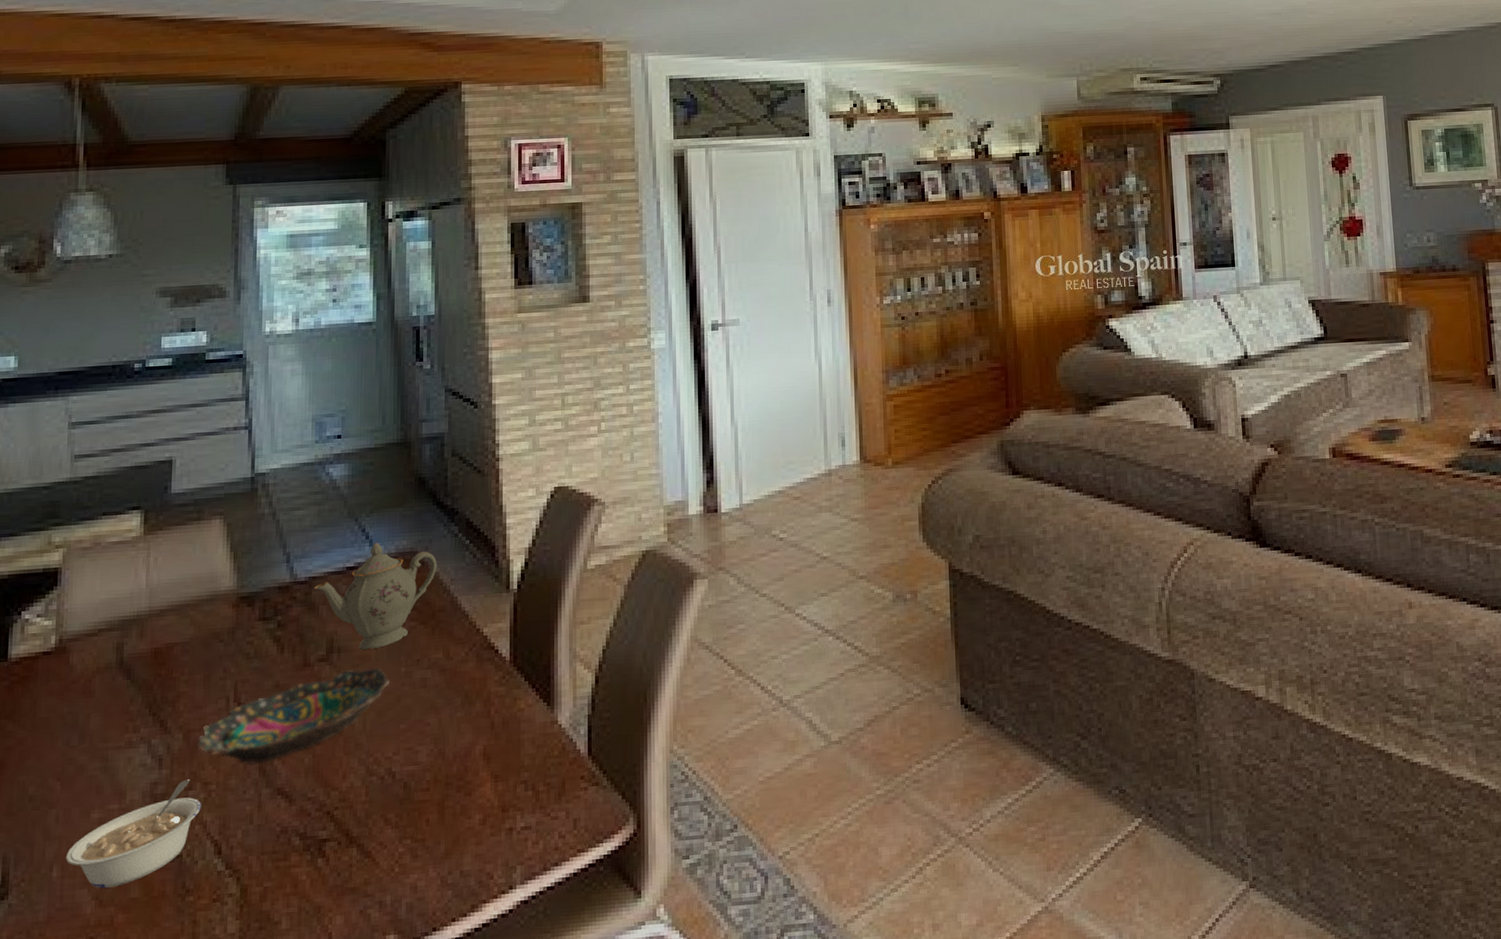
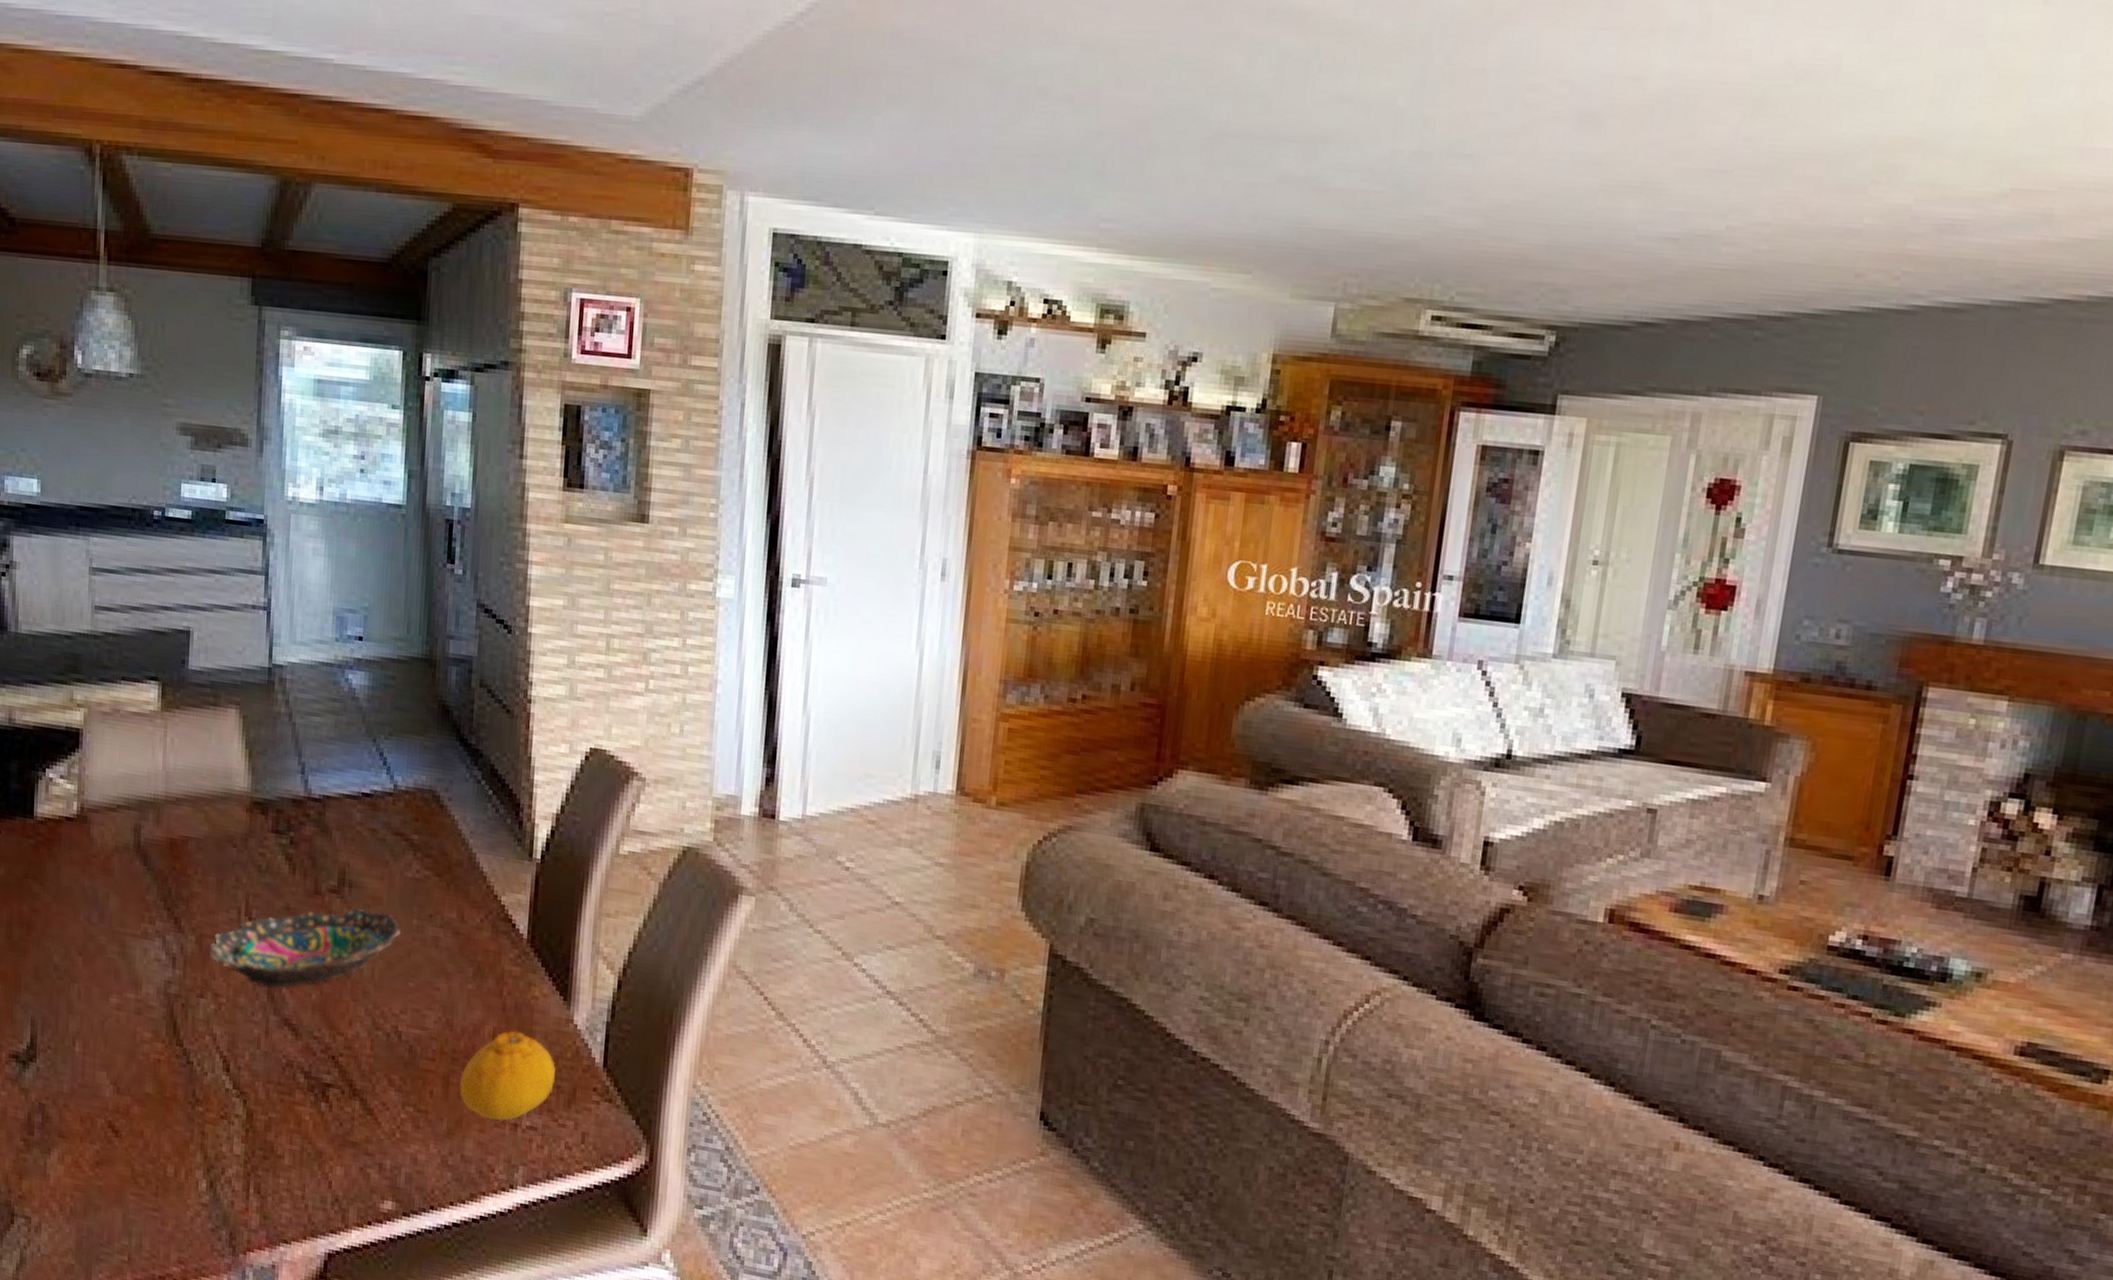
legume: present [65,779,201,888] -> none [86,985,212,1078]
teapot: present [314,542,437,650] -> none [328,771,457,892]
fruit: none [455,743,544,830] -> present [459,1030,556,1122]

